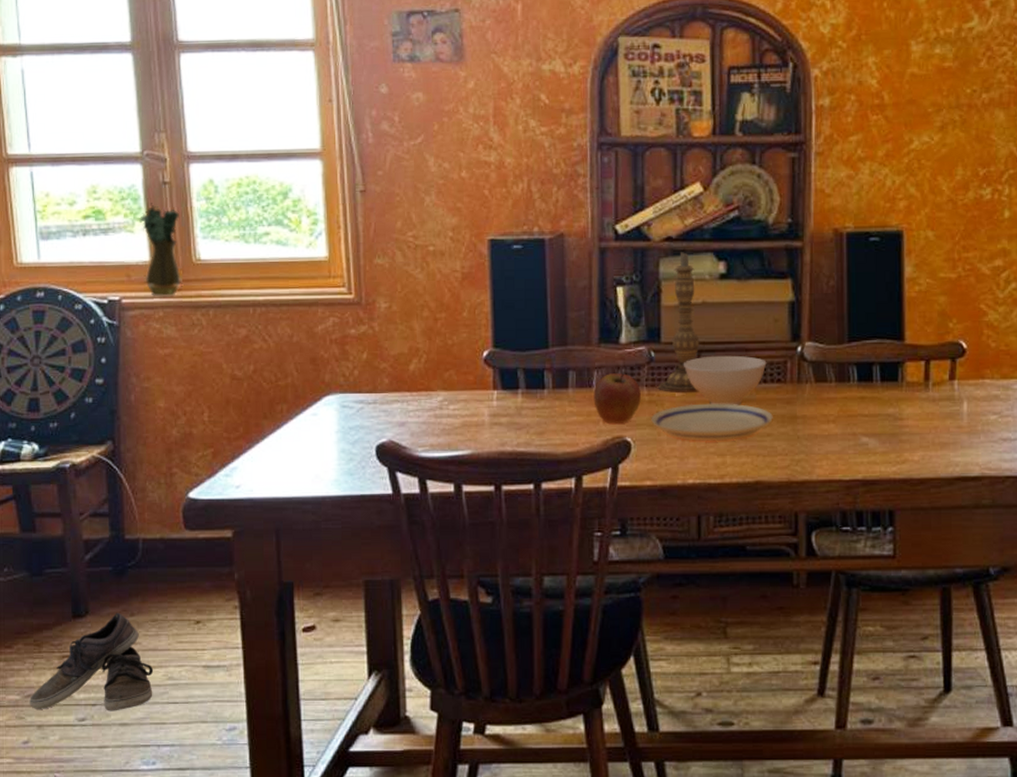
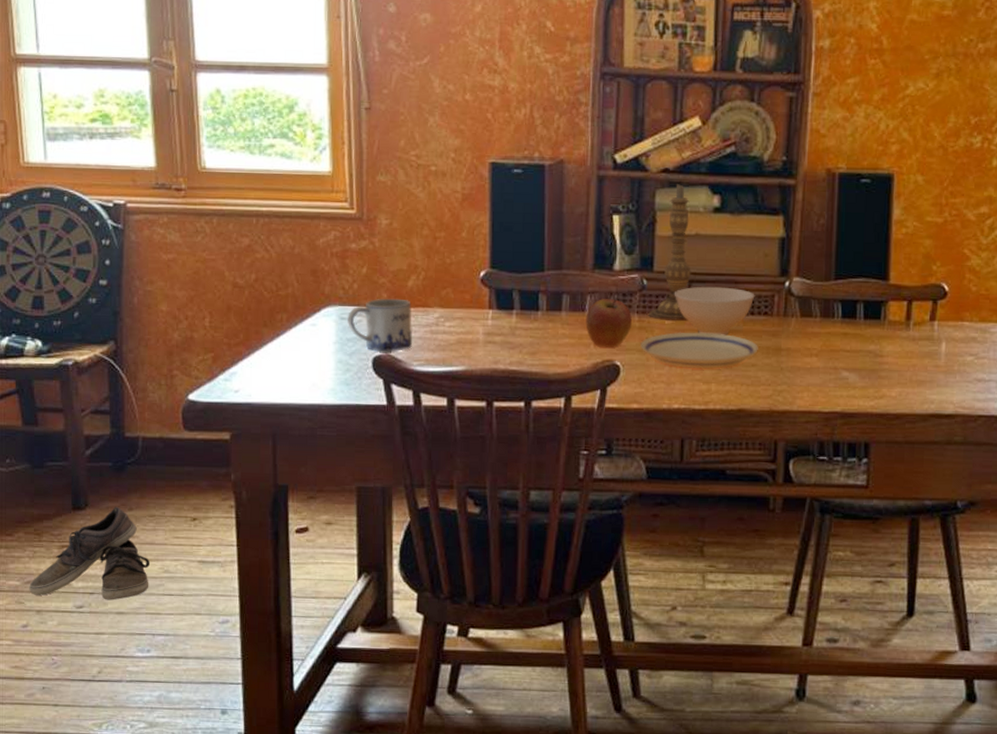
vase: present [138,203,181,297] -> none [145,109,186,204]
mug: none [349,383,417,439] -> present [348,298,413,352]

